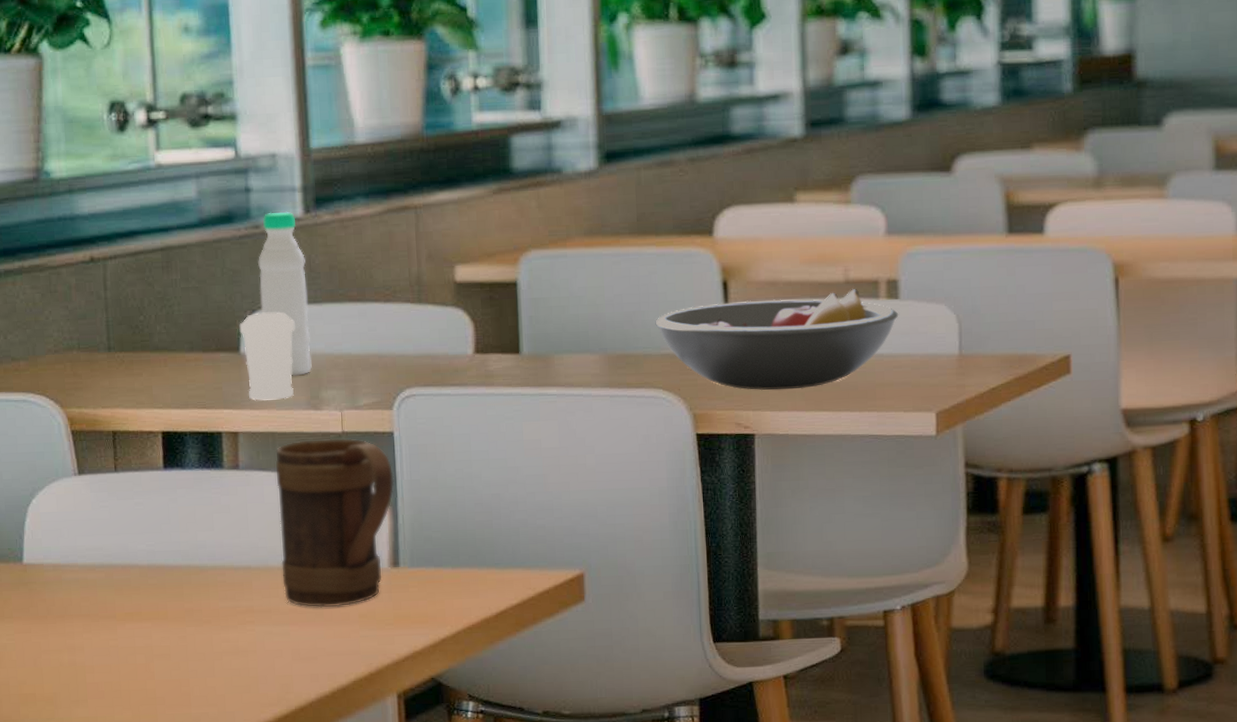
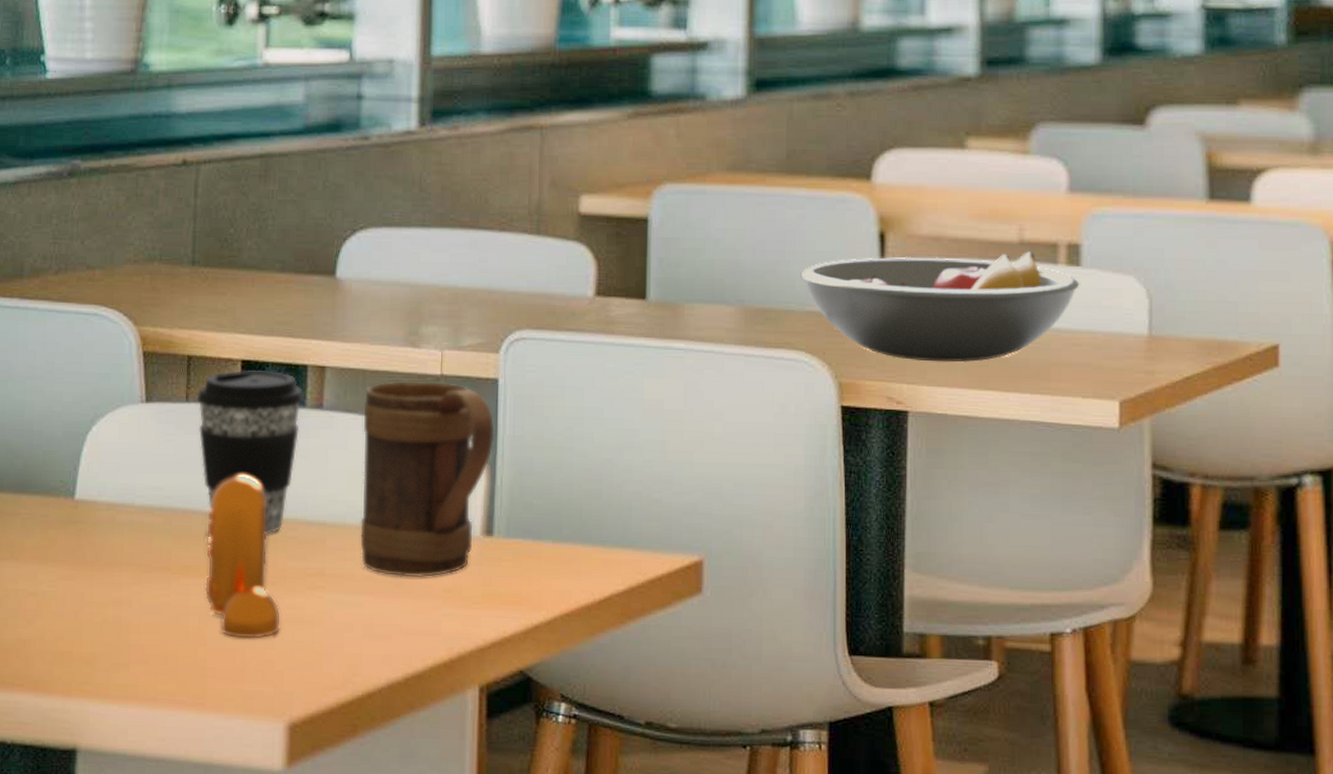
coffee cup: none [124,440,221,581] -> present [197,370,305,535]
pepper shaker: none [143,533,219,672] -> present [205,476,282,640]
cup: present [239,313,294,400] -> none [337,234,397,333]
water bottle: present [258,211,312,376] -> none [363,123,416,307]

